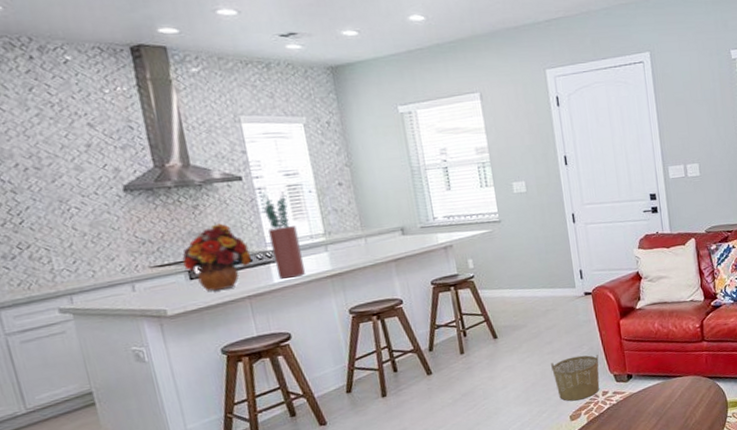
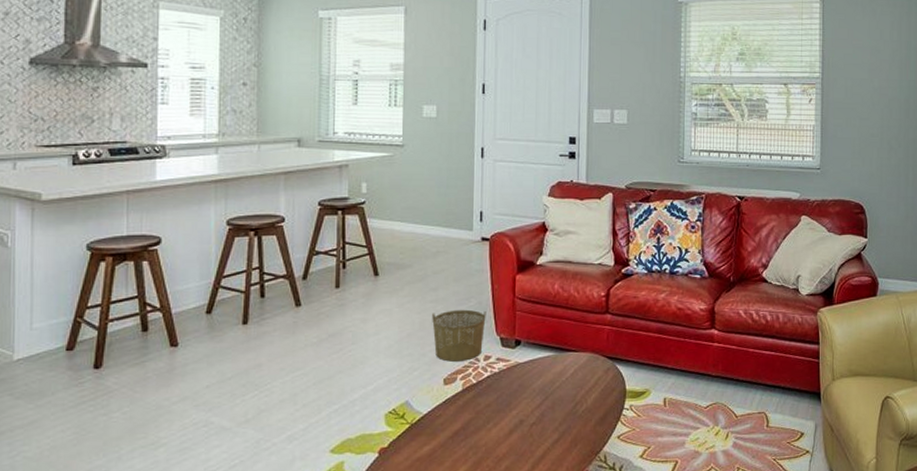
flower arrangement: present [182,223,252,291] -> none [70,109,140,180]
vase: present [264,191,306,279] -> none [161,84,191,177]

